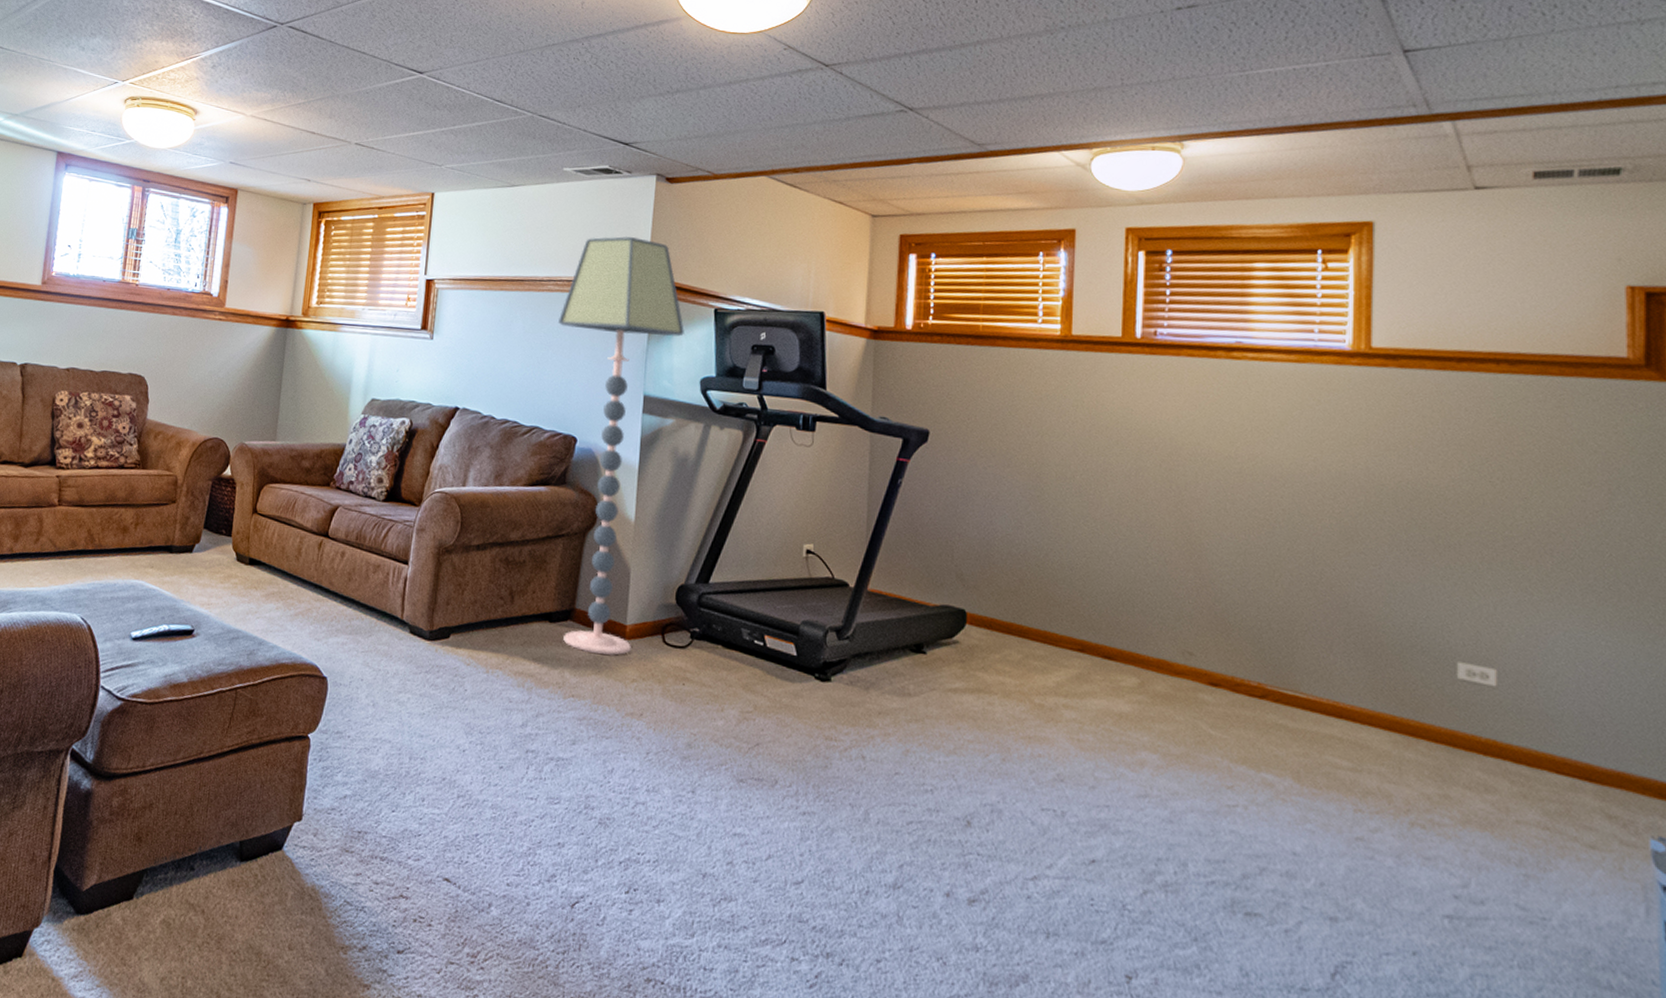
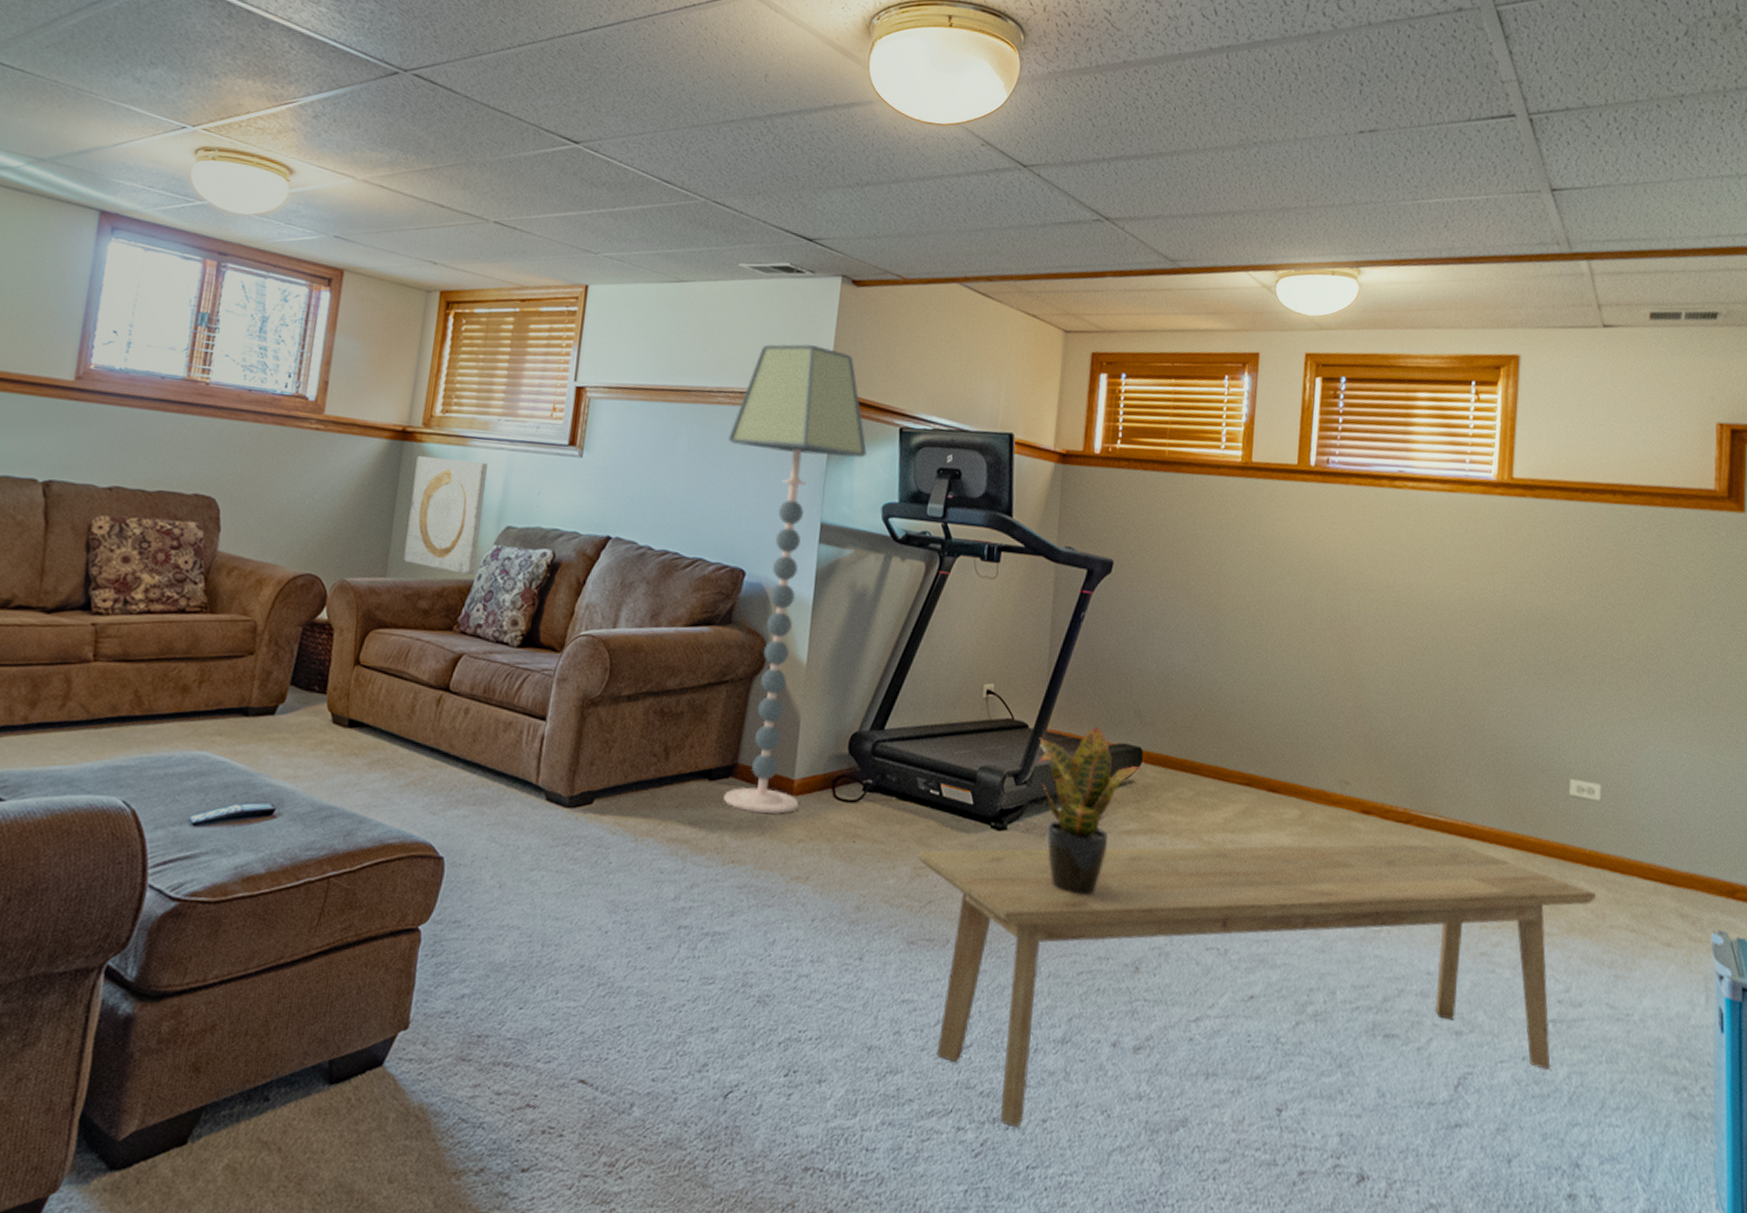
wall art: none [289,339,355,440] -> present [403,455,487,575]
bench: none [744,695,1496,968] -> present [917,843,1596,1128]
potted plant: none [860,587,965,749] -> present [1039,726,1141,896]

